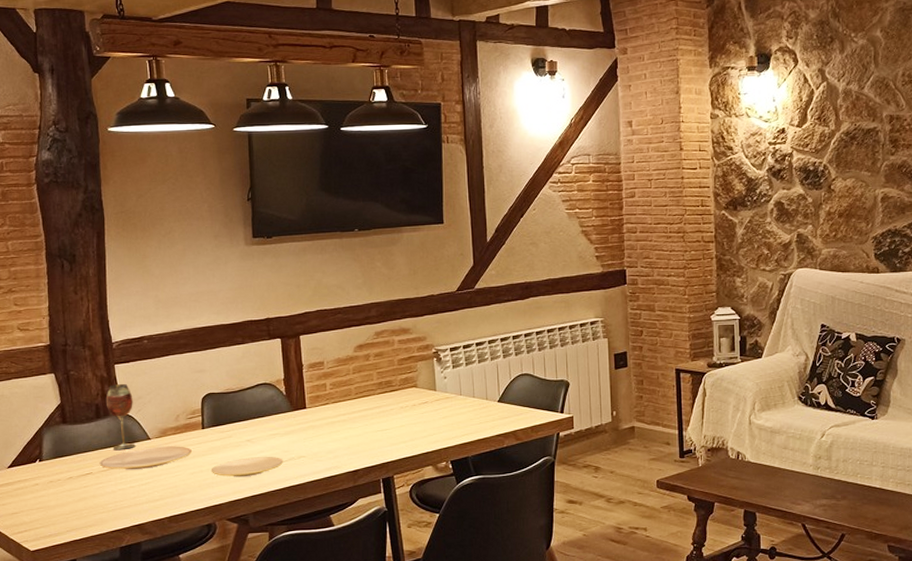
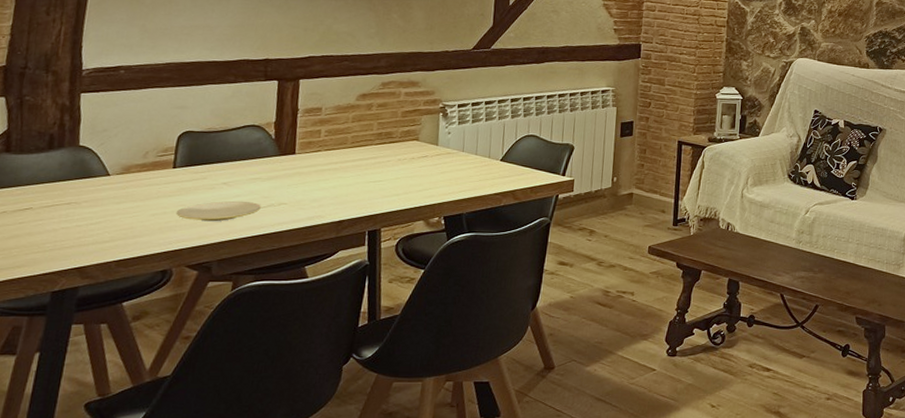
plate: present [99,446,193,470] -> none [42,184,158,208]
wineglass: present [105,383,135,450] -> none [62,113,97,185]

